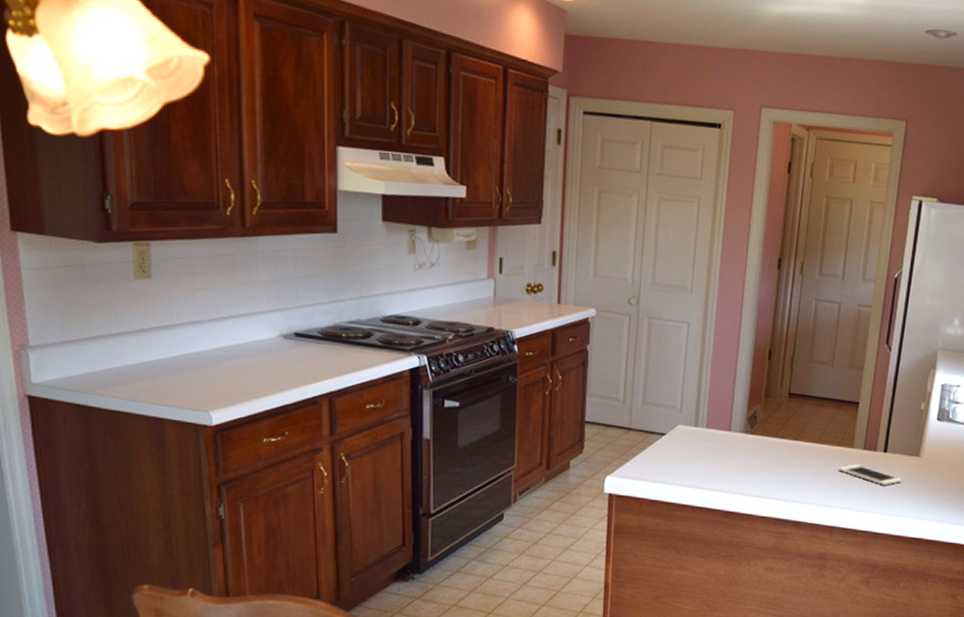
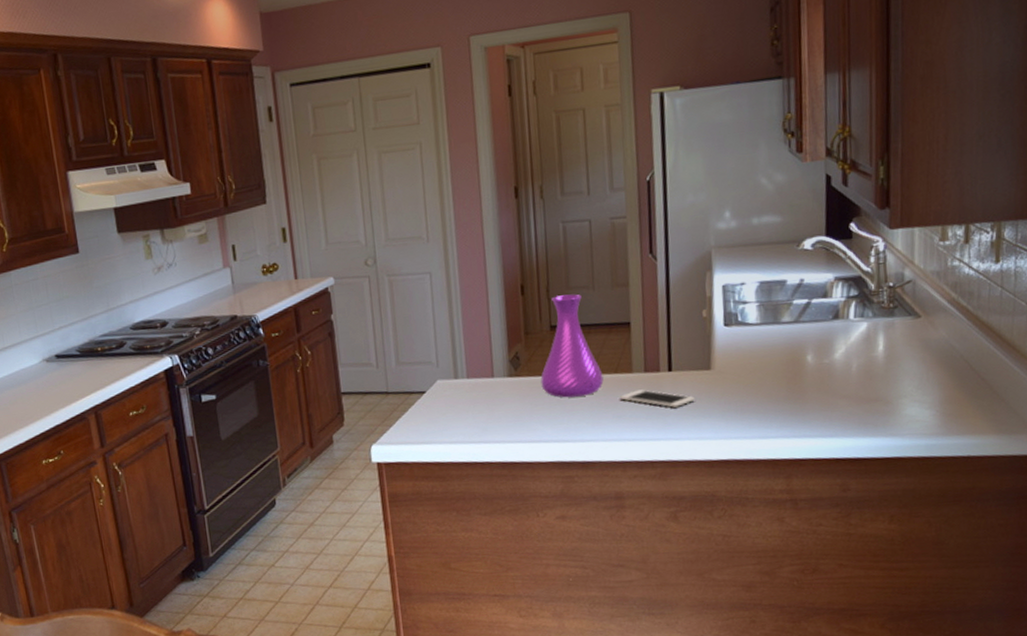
vase: none [772,366,828,462] -> present [540,294,604,398]

